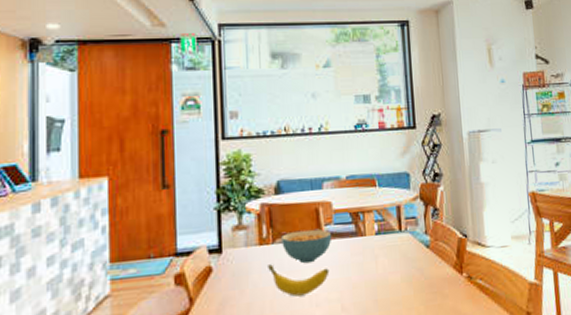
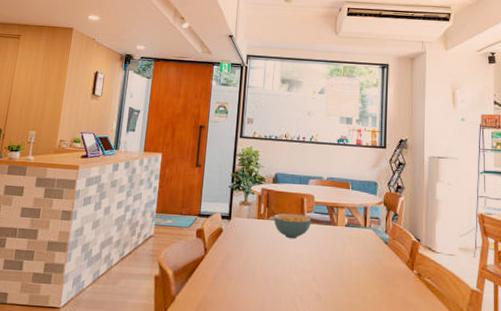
banana: present [268,264,330,297] -> none [262,235,307,263]

